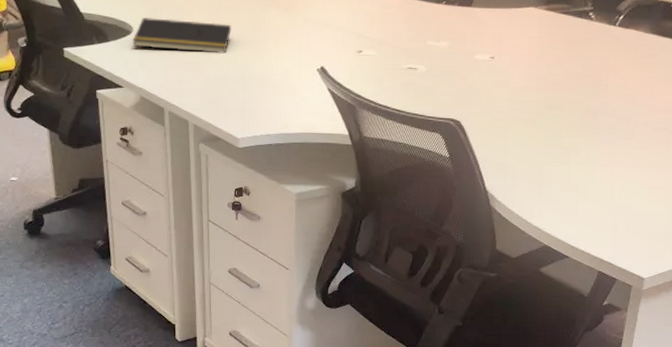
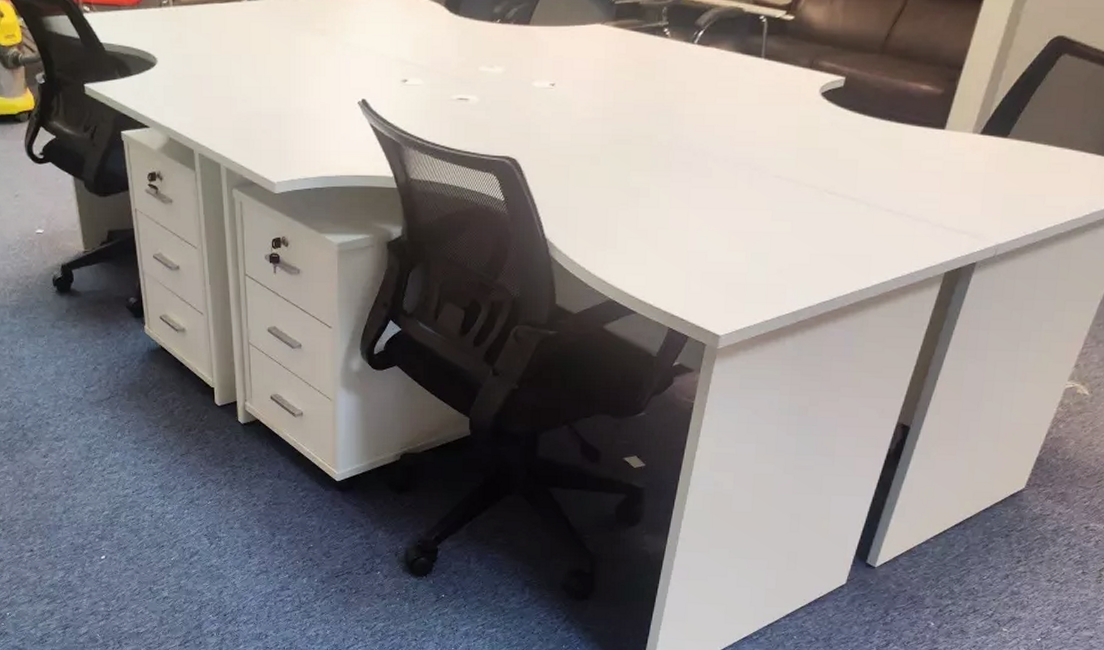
notepad: present [132,17,232,54] -> none [157,46,264,86]

